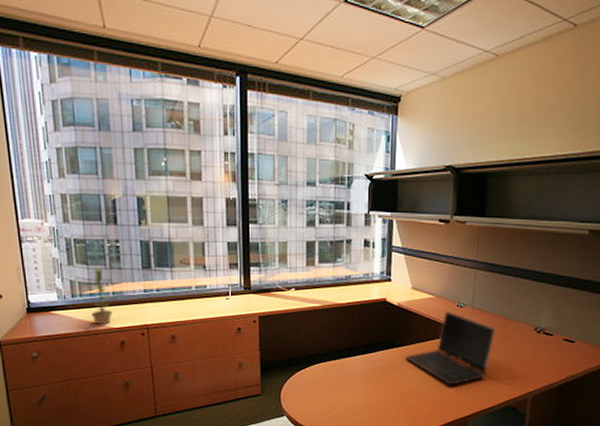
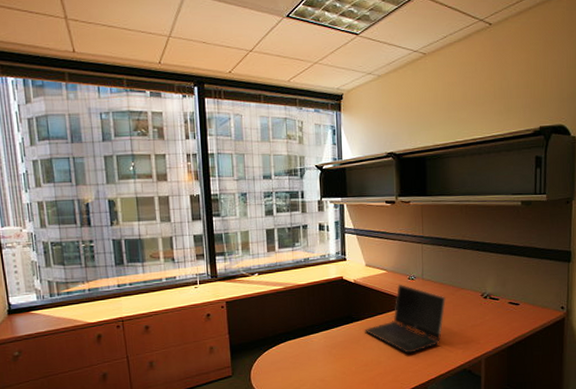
plant: present [91,269,113,325] -> none [69,268,89,321]

